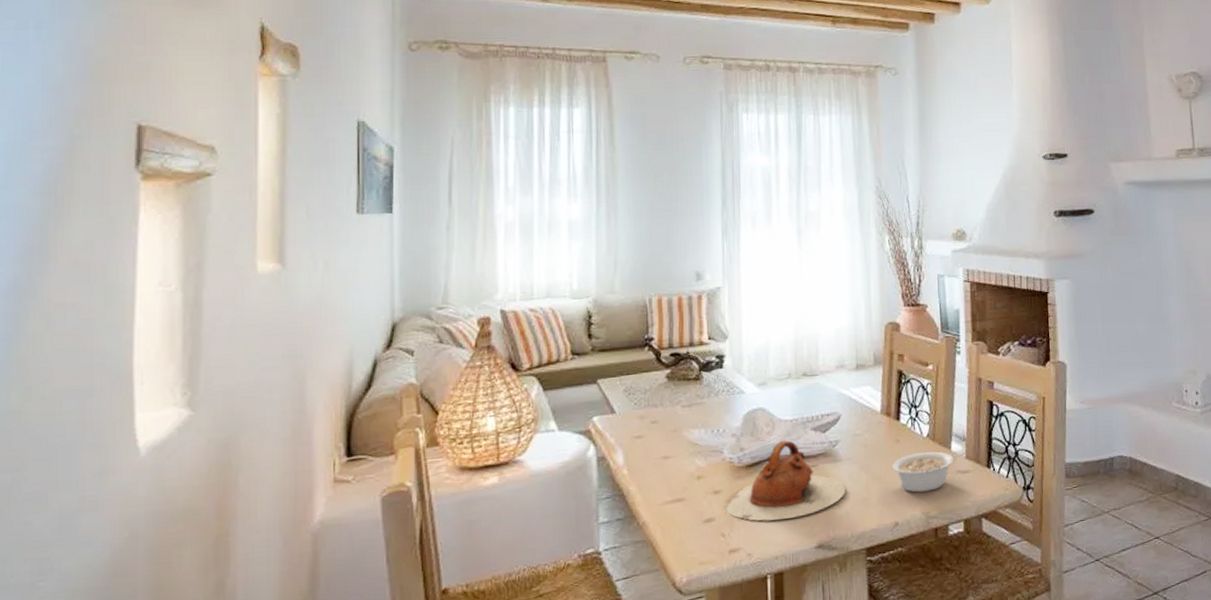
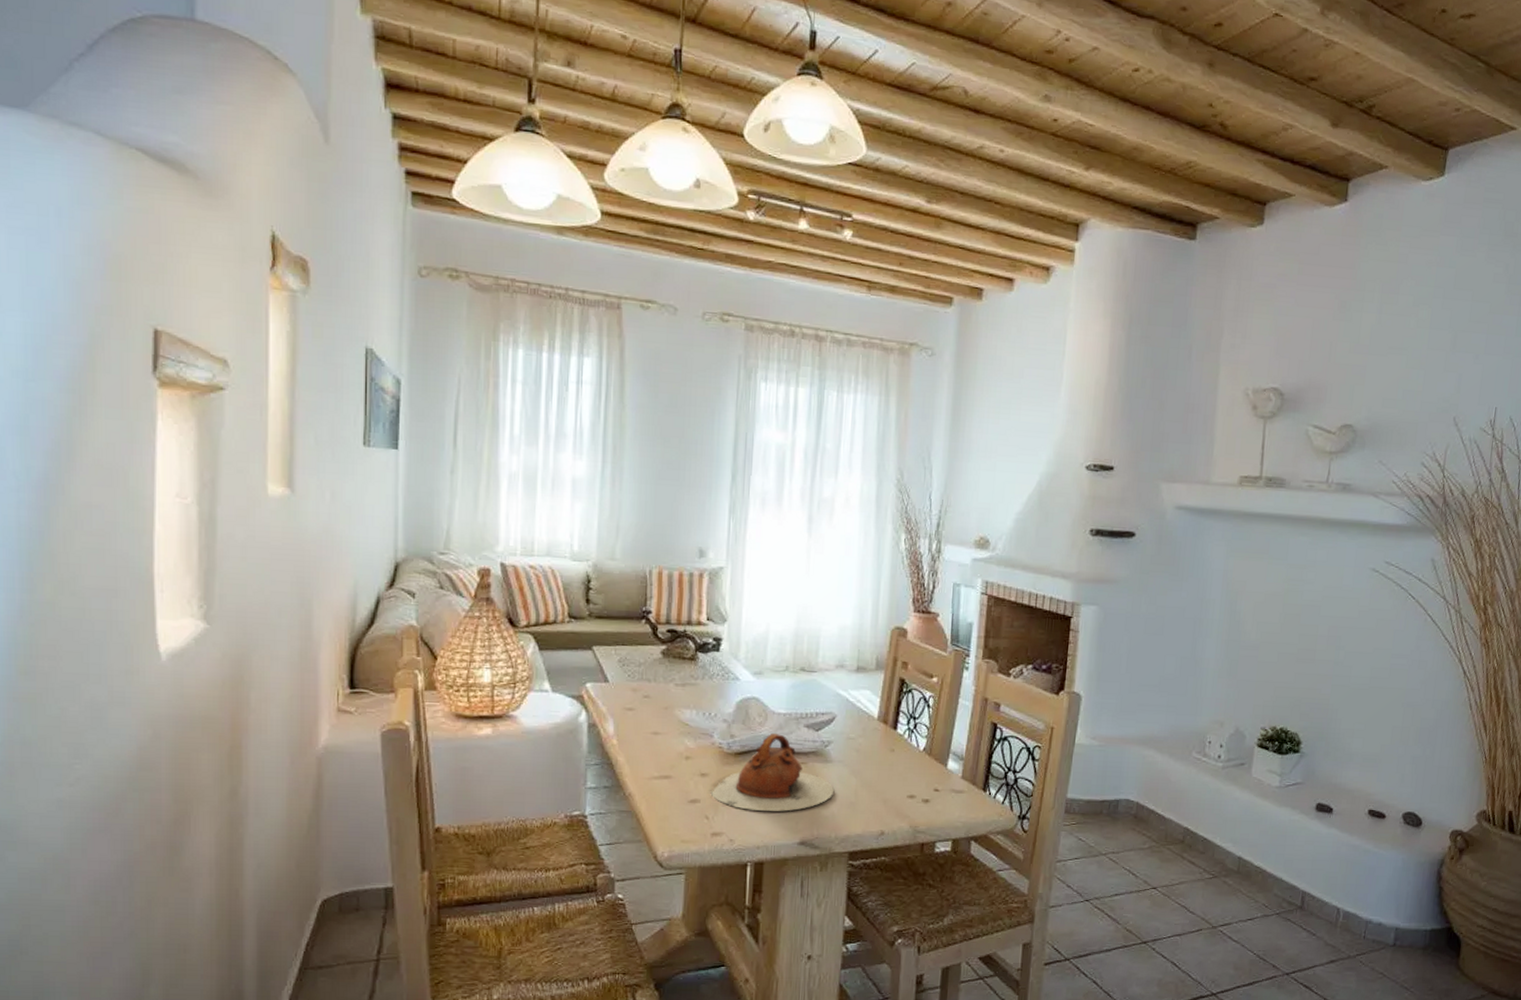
legume: present [892,451,966,493] -> none [884,766,962,806]

